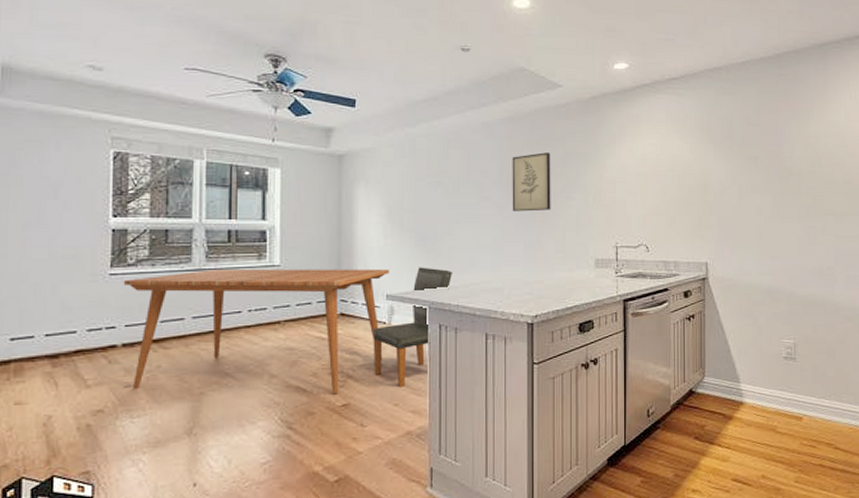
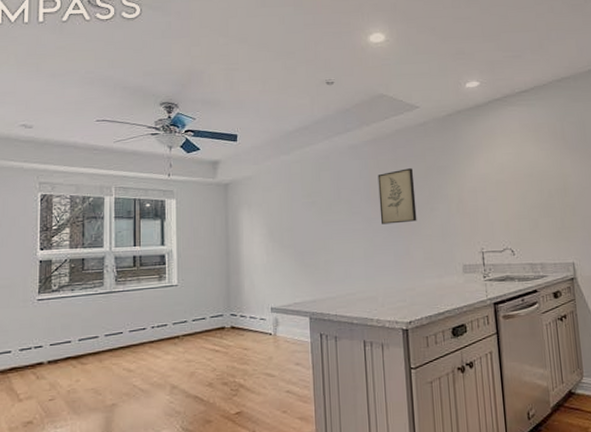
dining table: present [123,268,389,394] -> none [48,283,273,403]
dining chair: present [373,267,453,388] -> none [260,280,330,395]

